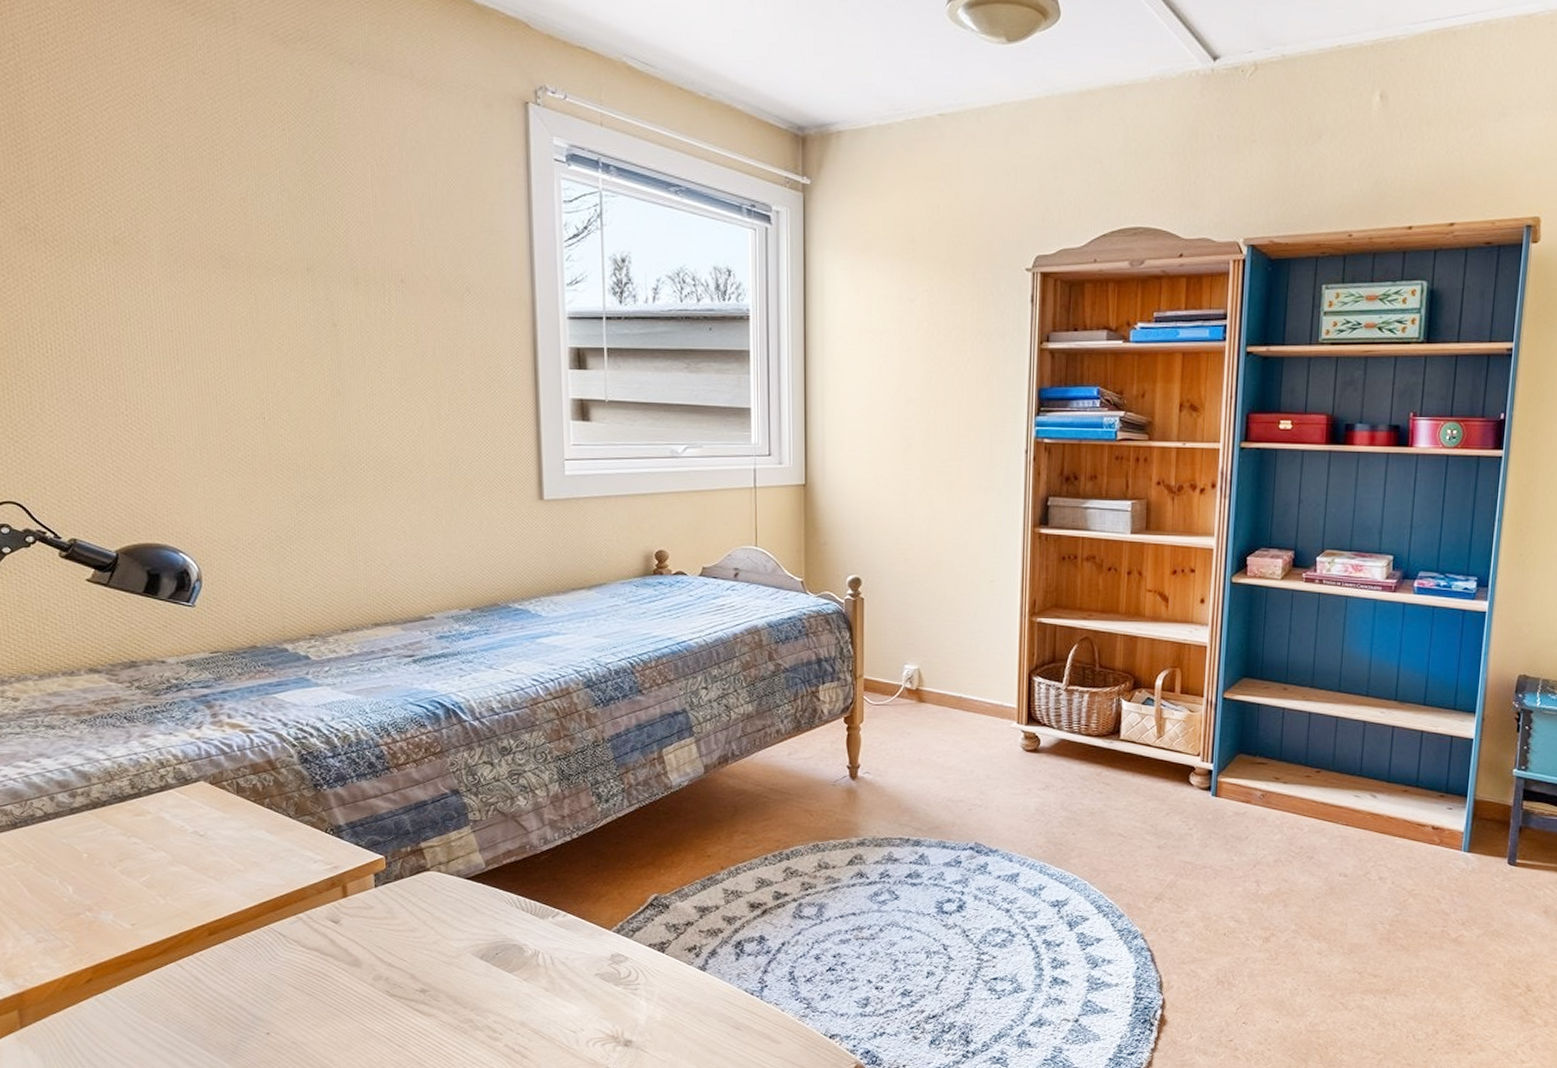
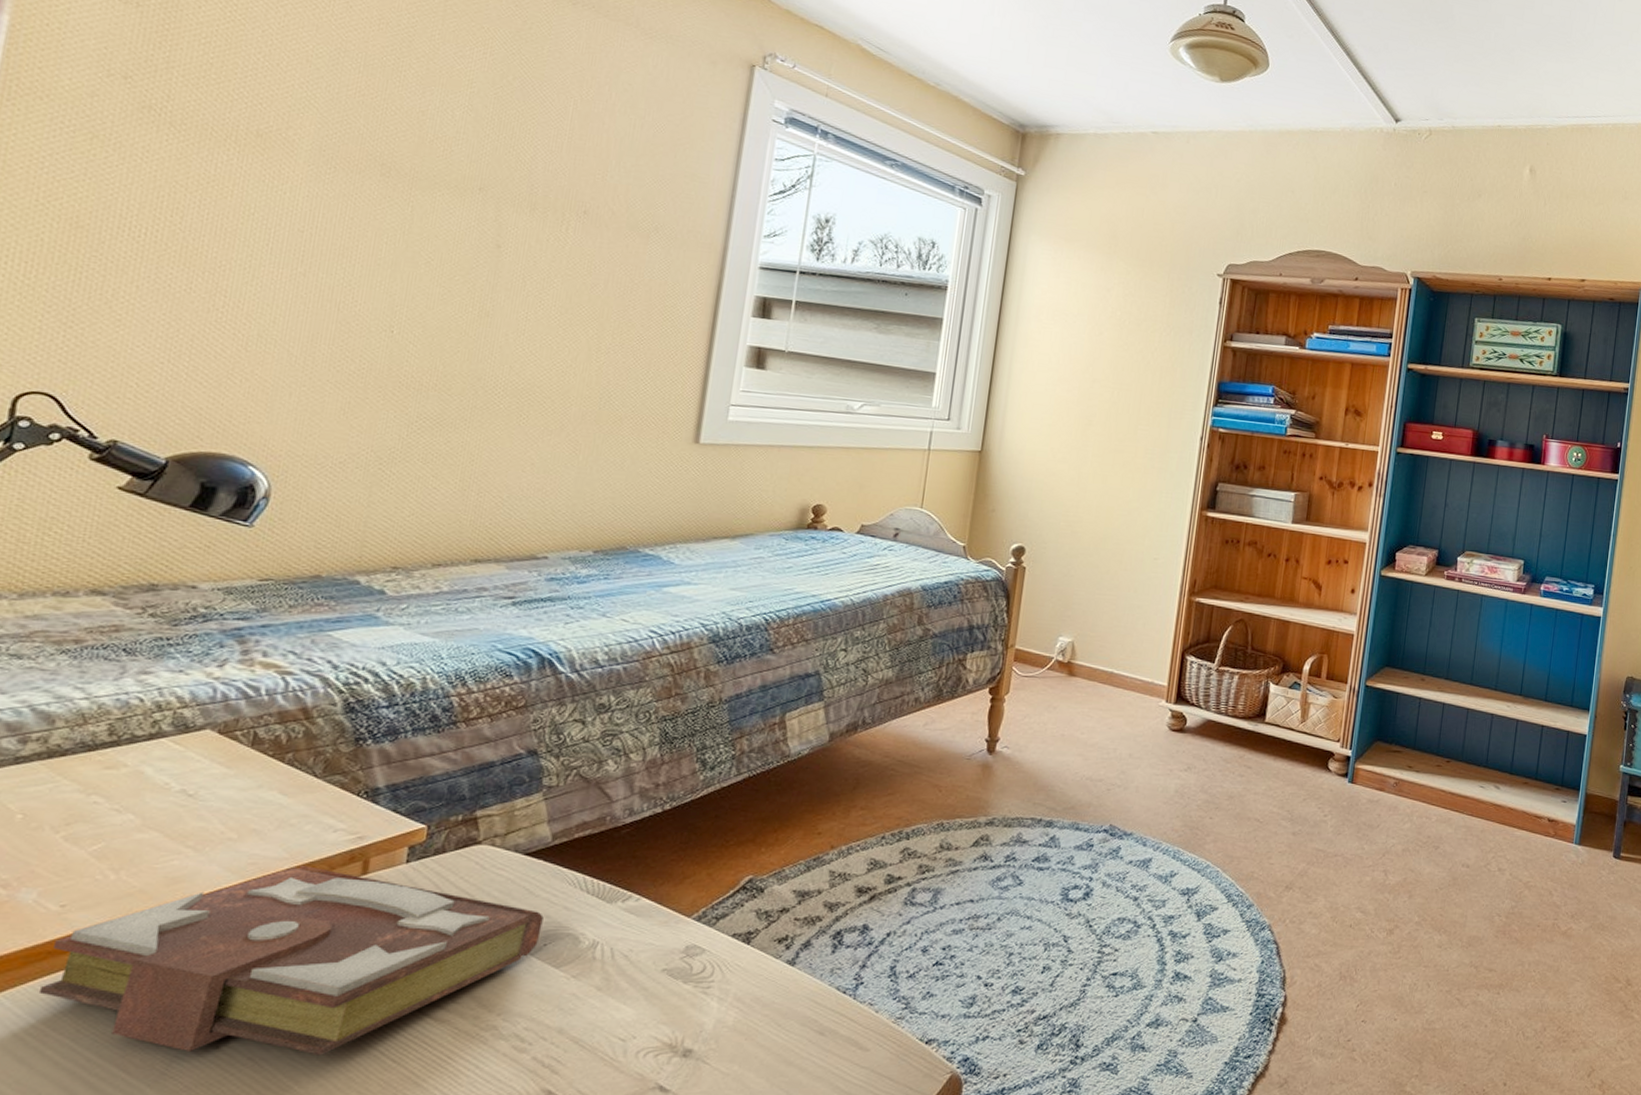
book: none [133,890,492,1041] -> present [38,864,544,1056]

